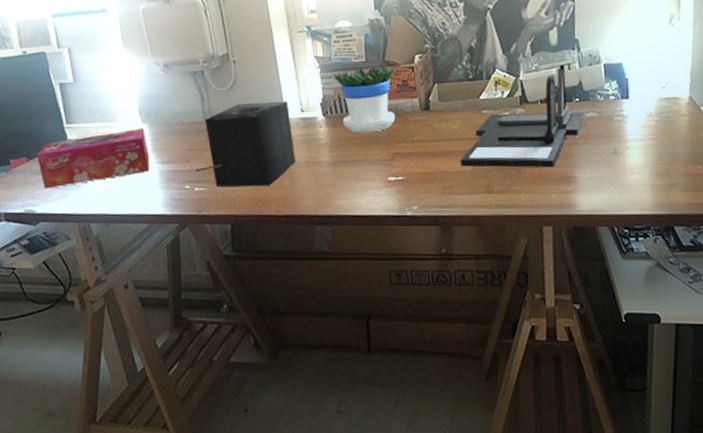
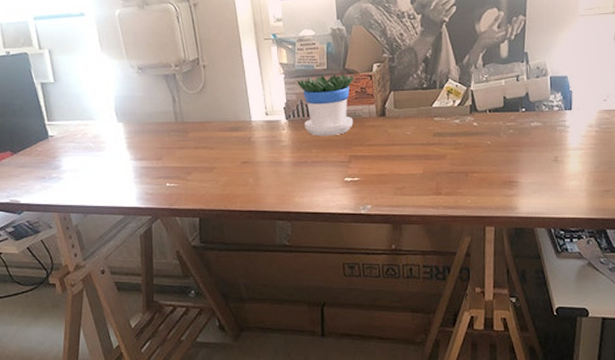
tissue box: present [37,129,150,189] -> none [20,127,125,181]
speaker: present [184,101,295,188] -> none [156,104,259,184]
desk organizer: present [460,65,585,168] -> none [412,77,530,173]

